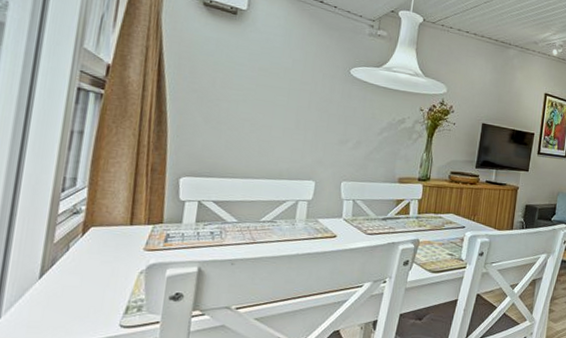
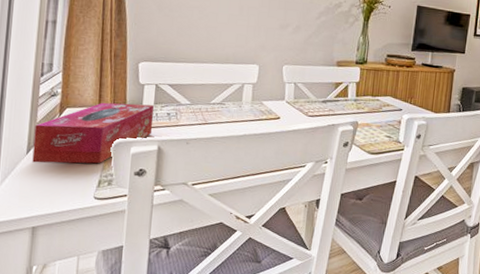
tissue box: none [45,220,195,289] -> present [32,102,154,164]

